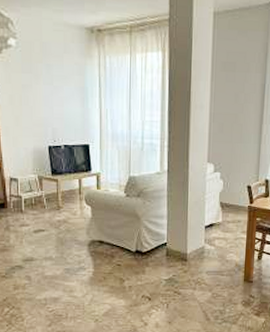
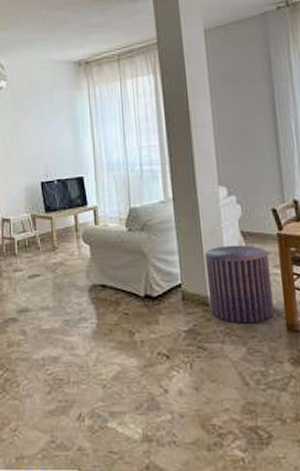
pouf: none [187,213,239,275] -> present [205,245,275,324]

